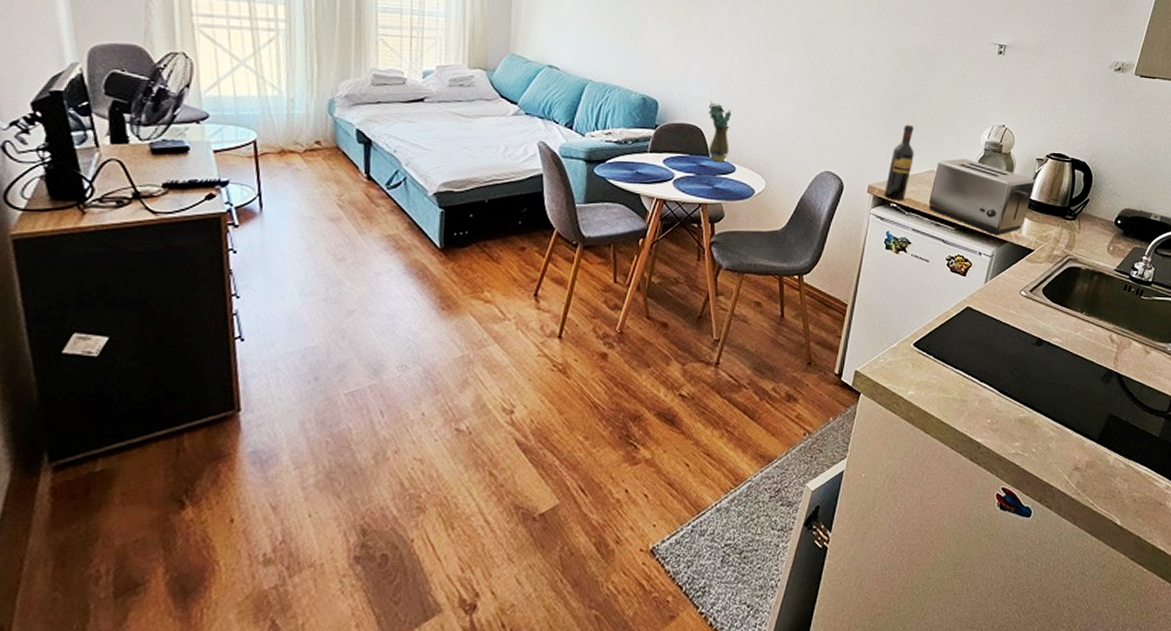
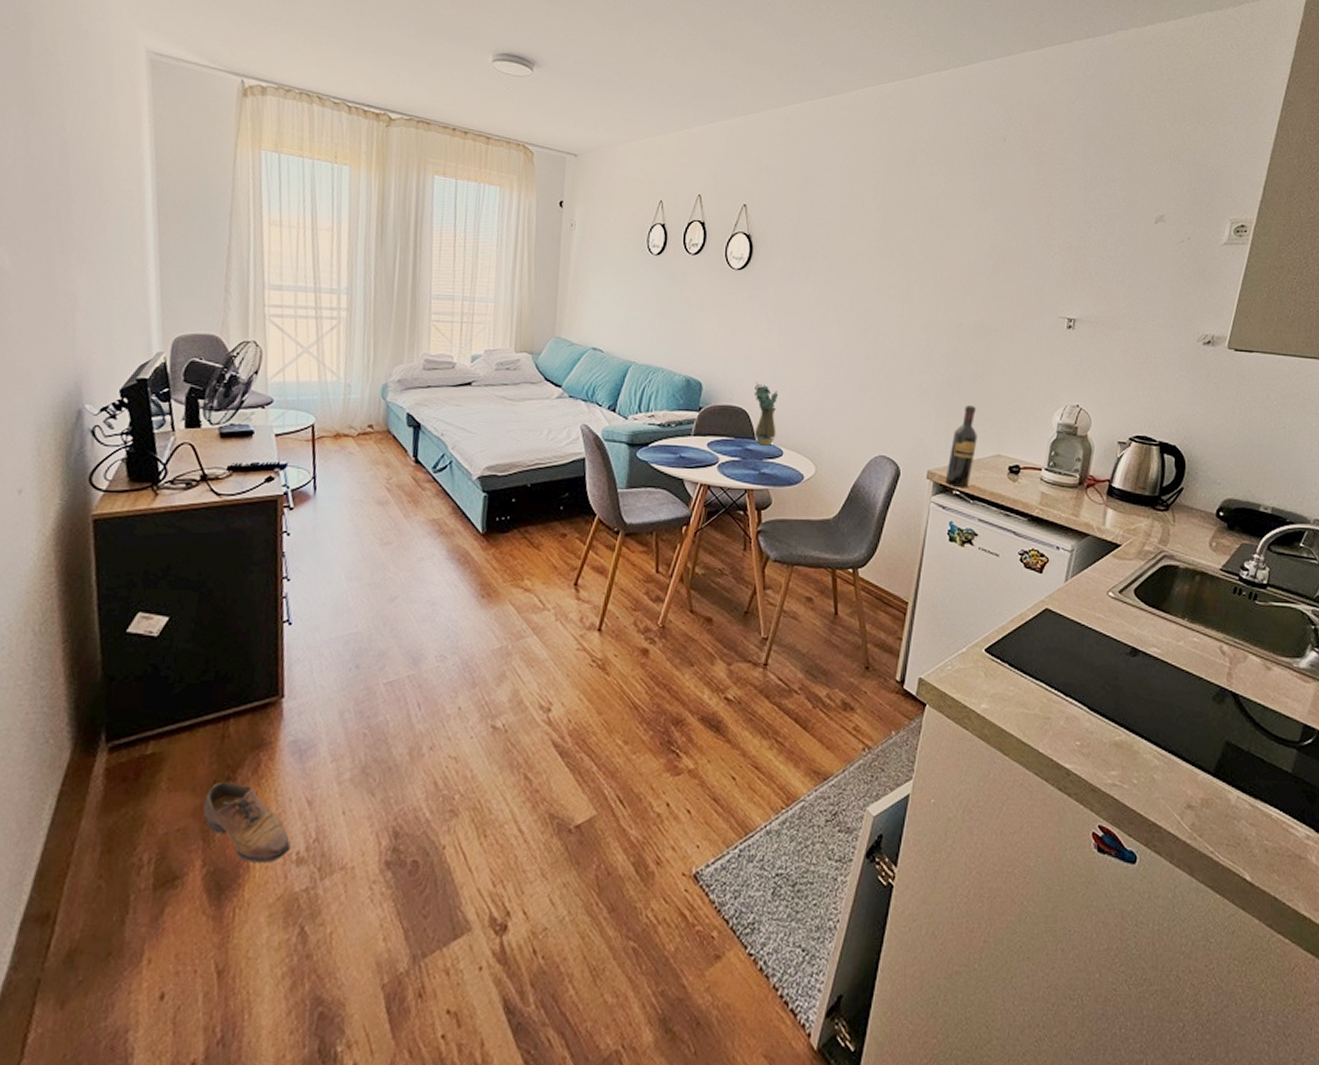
shoe: none [162,493,257,566] -> present [203,781,291,862]
toaster: present [928,158,1035,236] -> none [995,441,1118,528]

